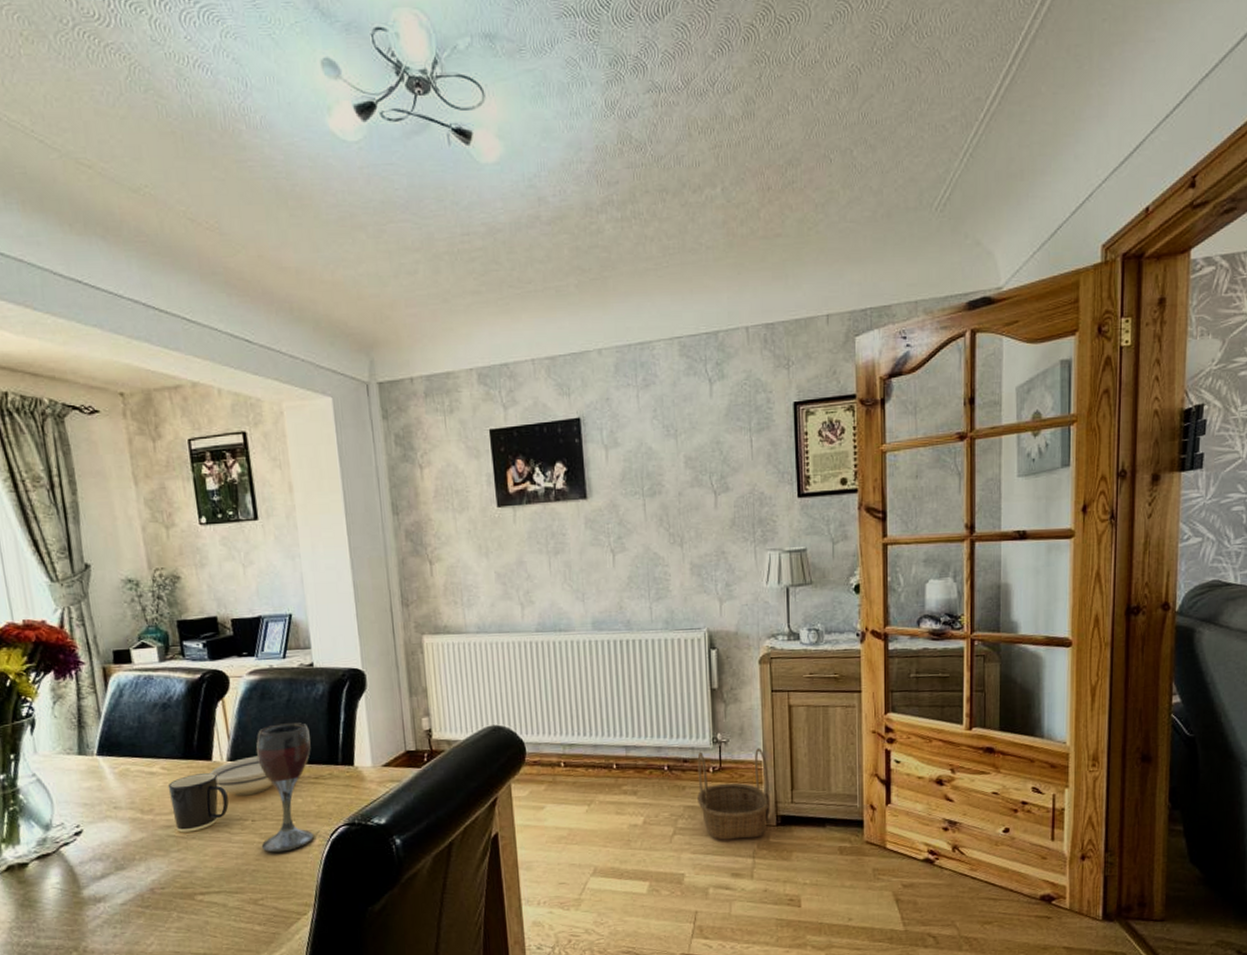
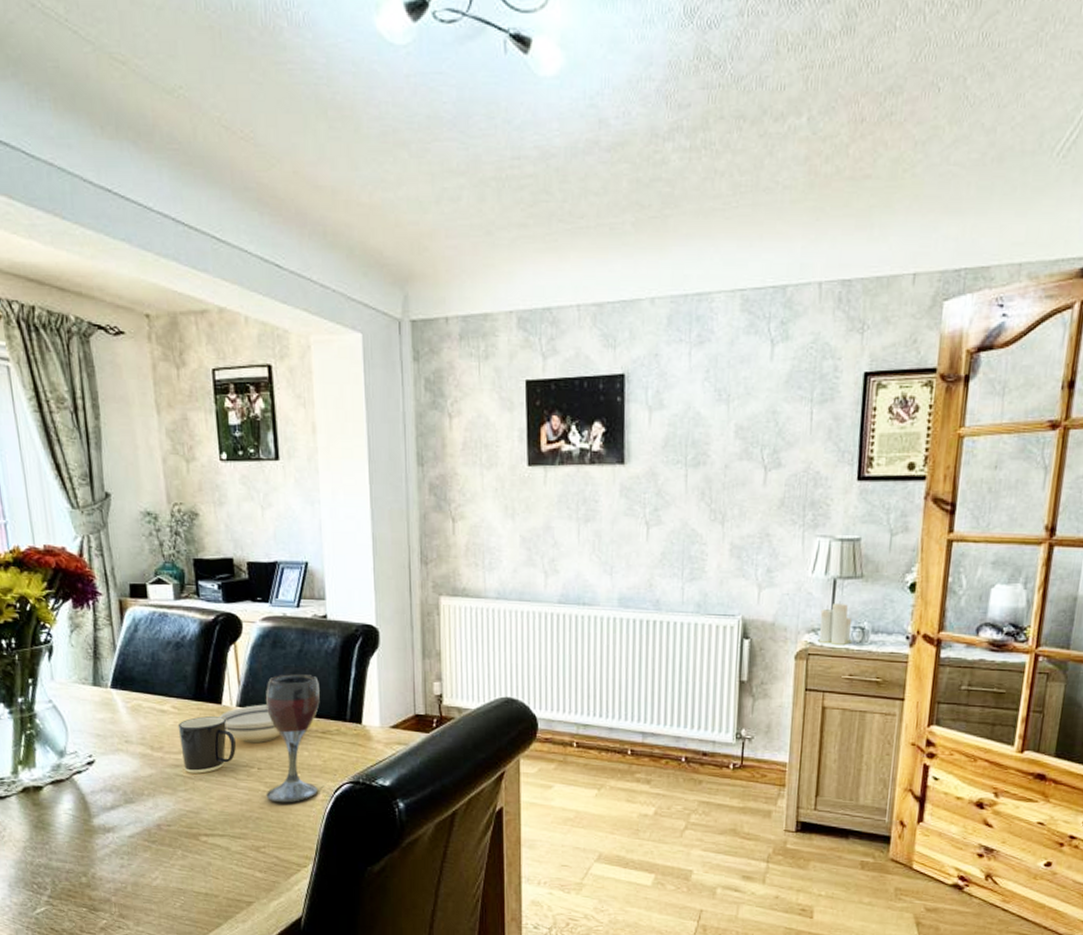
basket: present [697,748,770,840] -> none [714,746,793,842]
candle: none [778,607,809,648] -> present [818,601,852,646]

